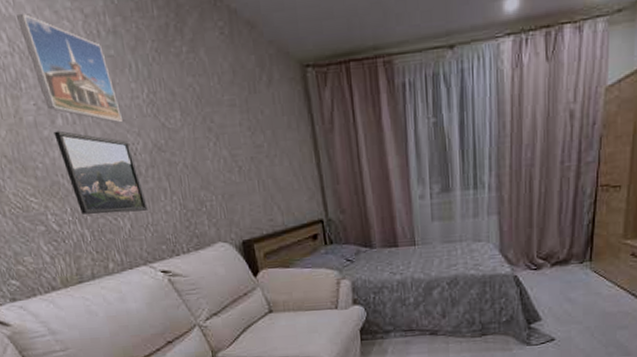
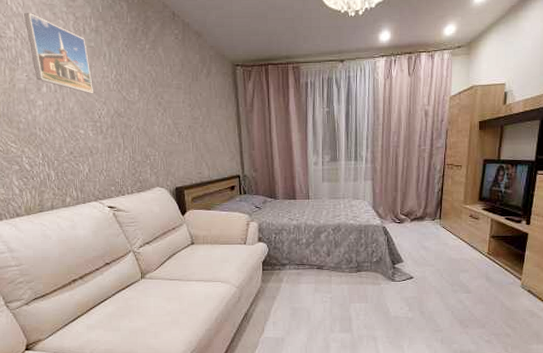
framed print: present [53,130,148,215] -> none [38,96,104,160]

